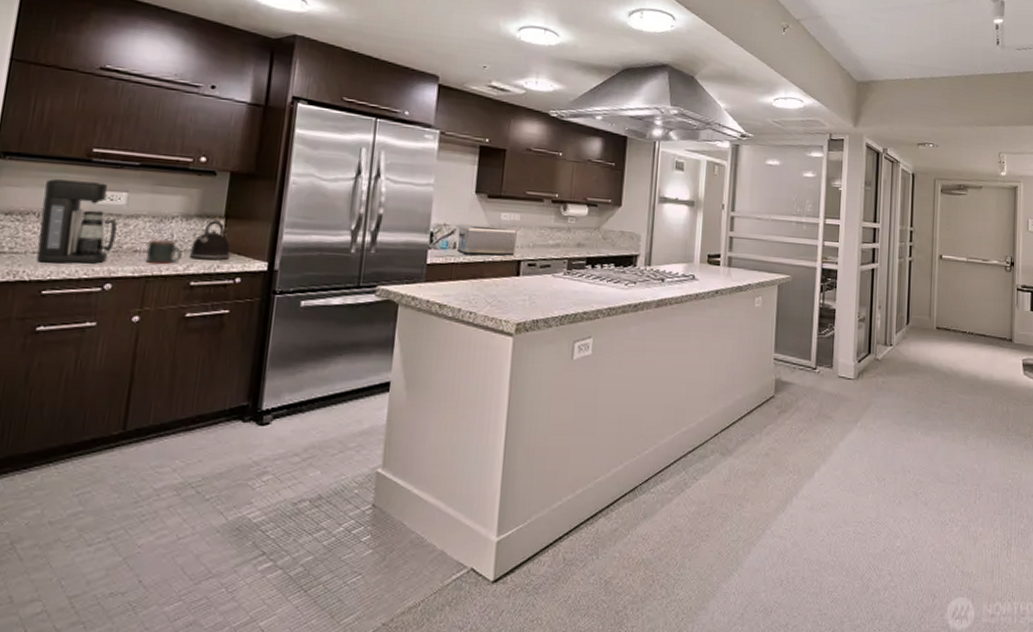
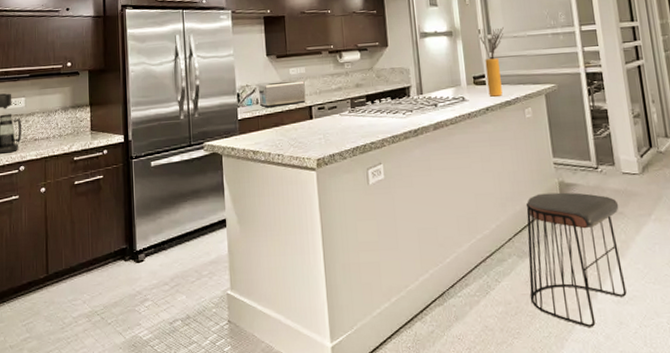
mug: present [145,239,182,265] -> none [42,128,66,148]
kettle: present [189,220,231,261] -> none [70,109,98,140]
vase: none [721,202,749,280] -> present [480,26,504,97]
stool: none [725,389,829,534] -> present [526,192,627,328]

